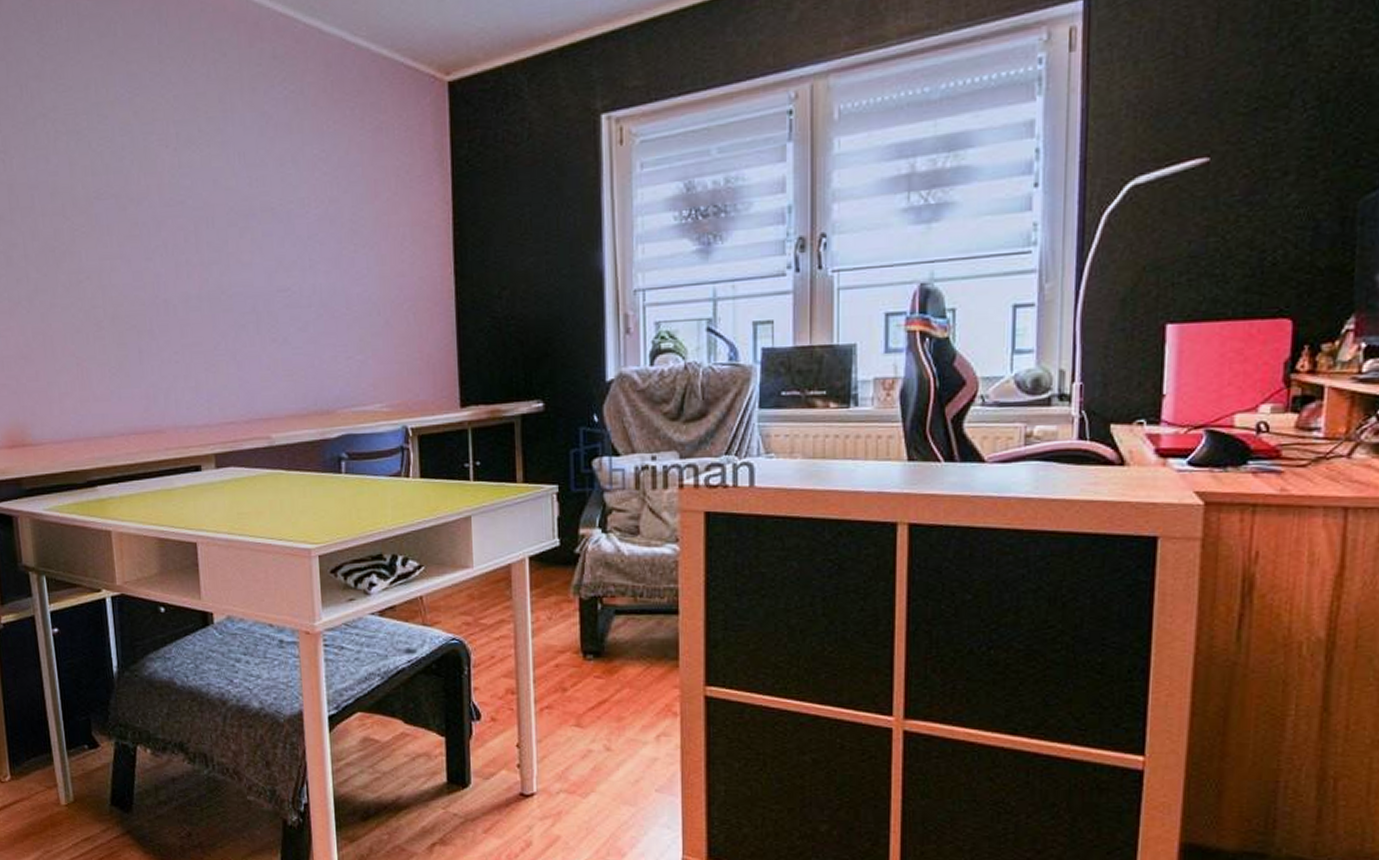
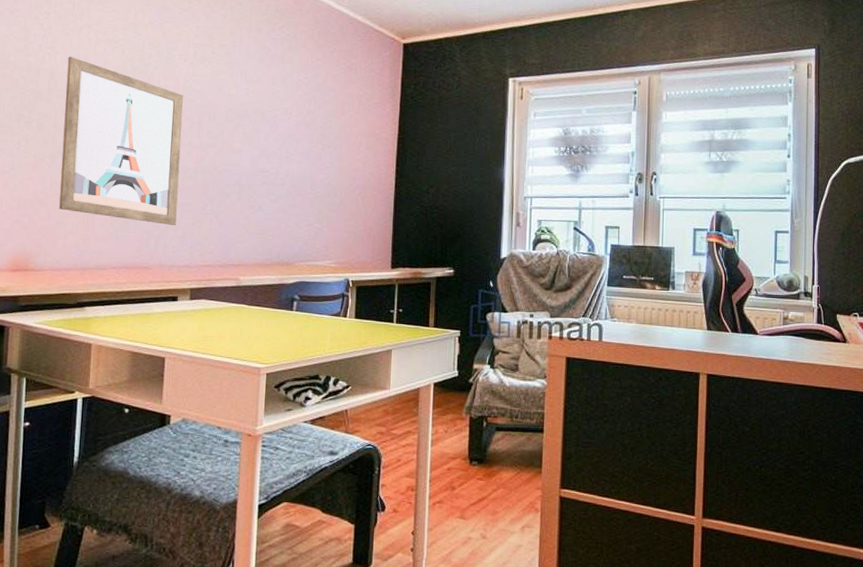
wall art: none [26,160,186,374] -> present [59,57,183,225]

